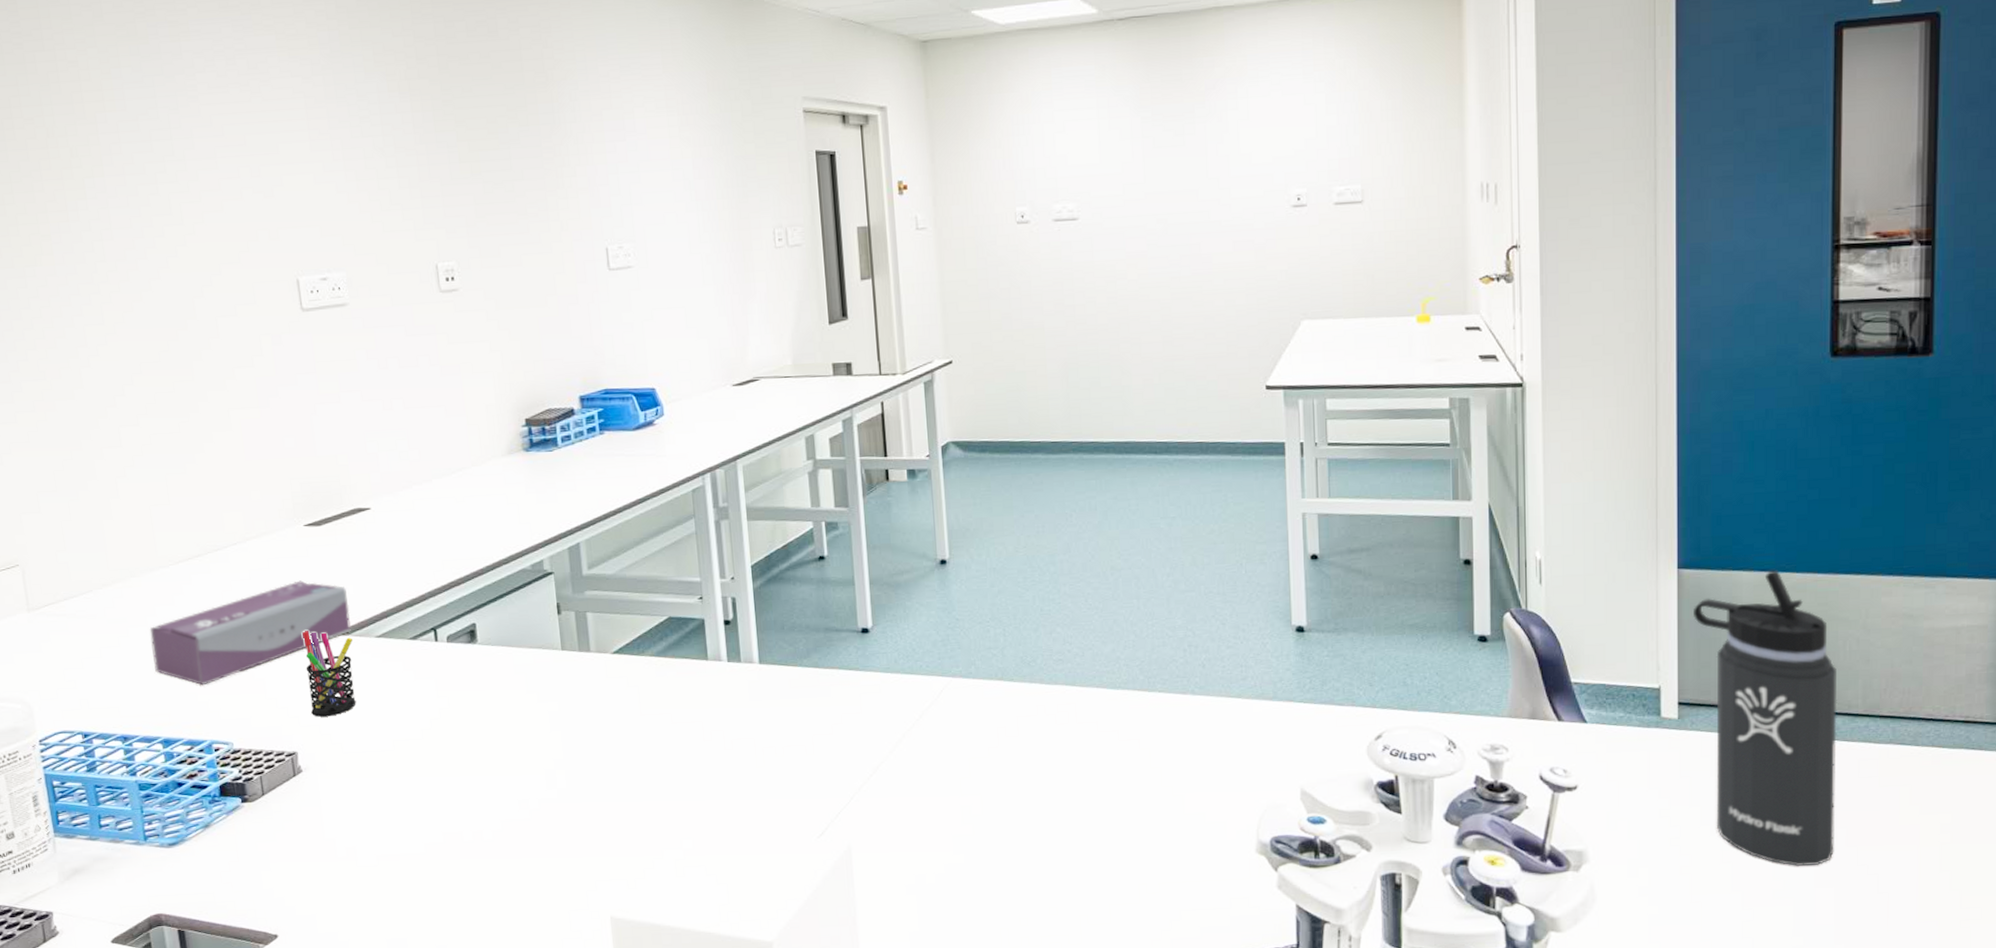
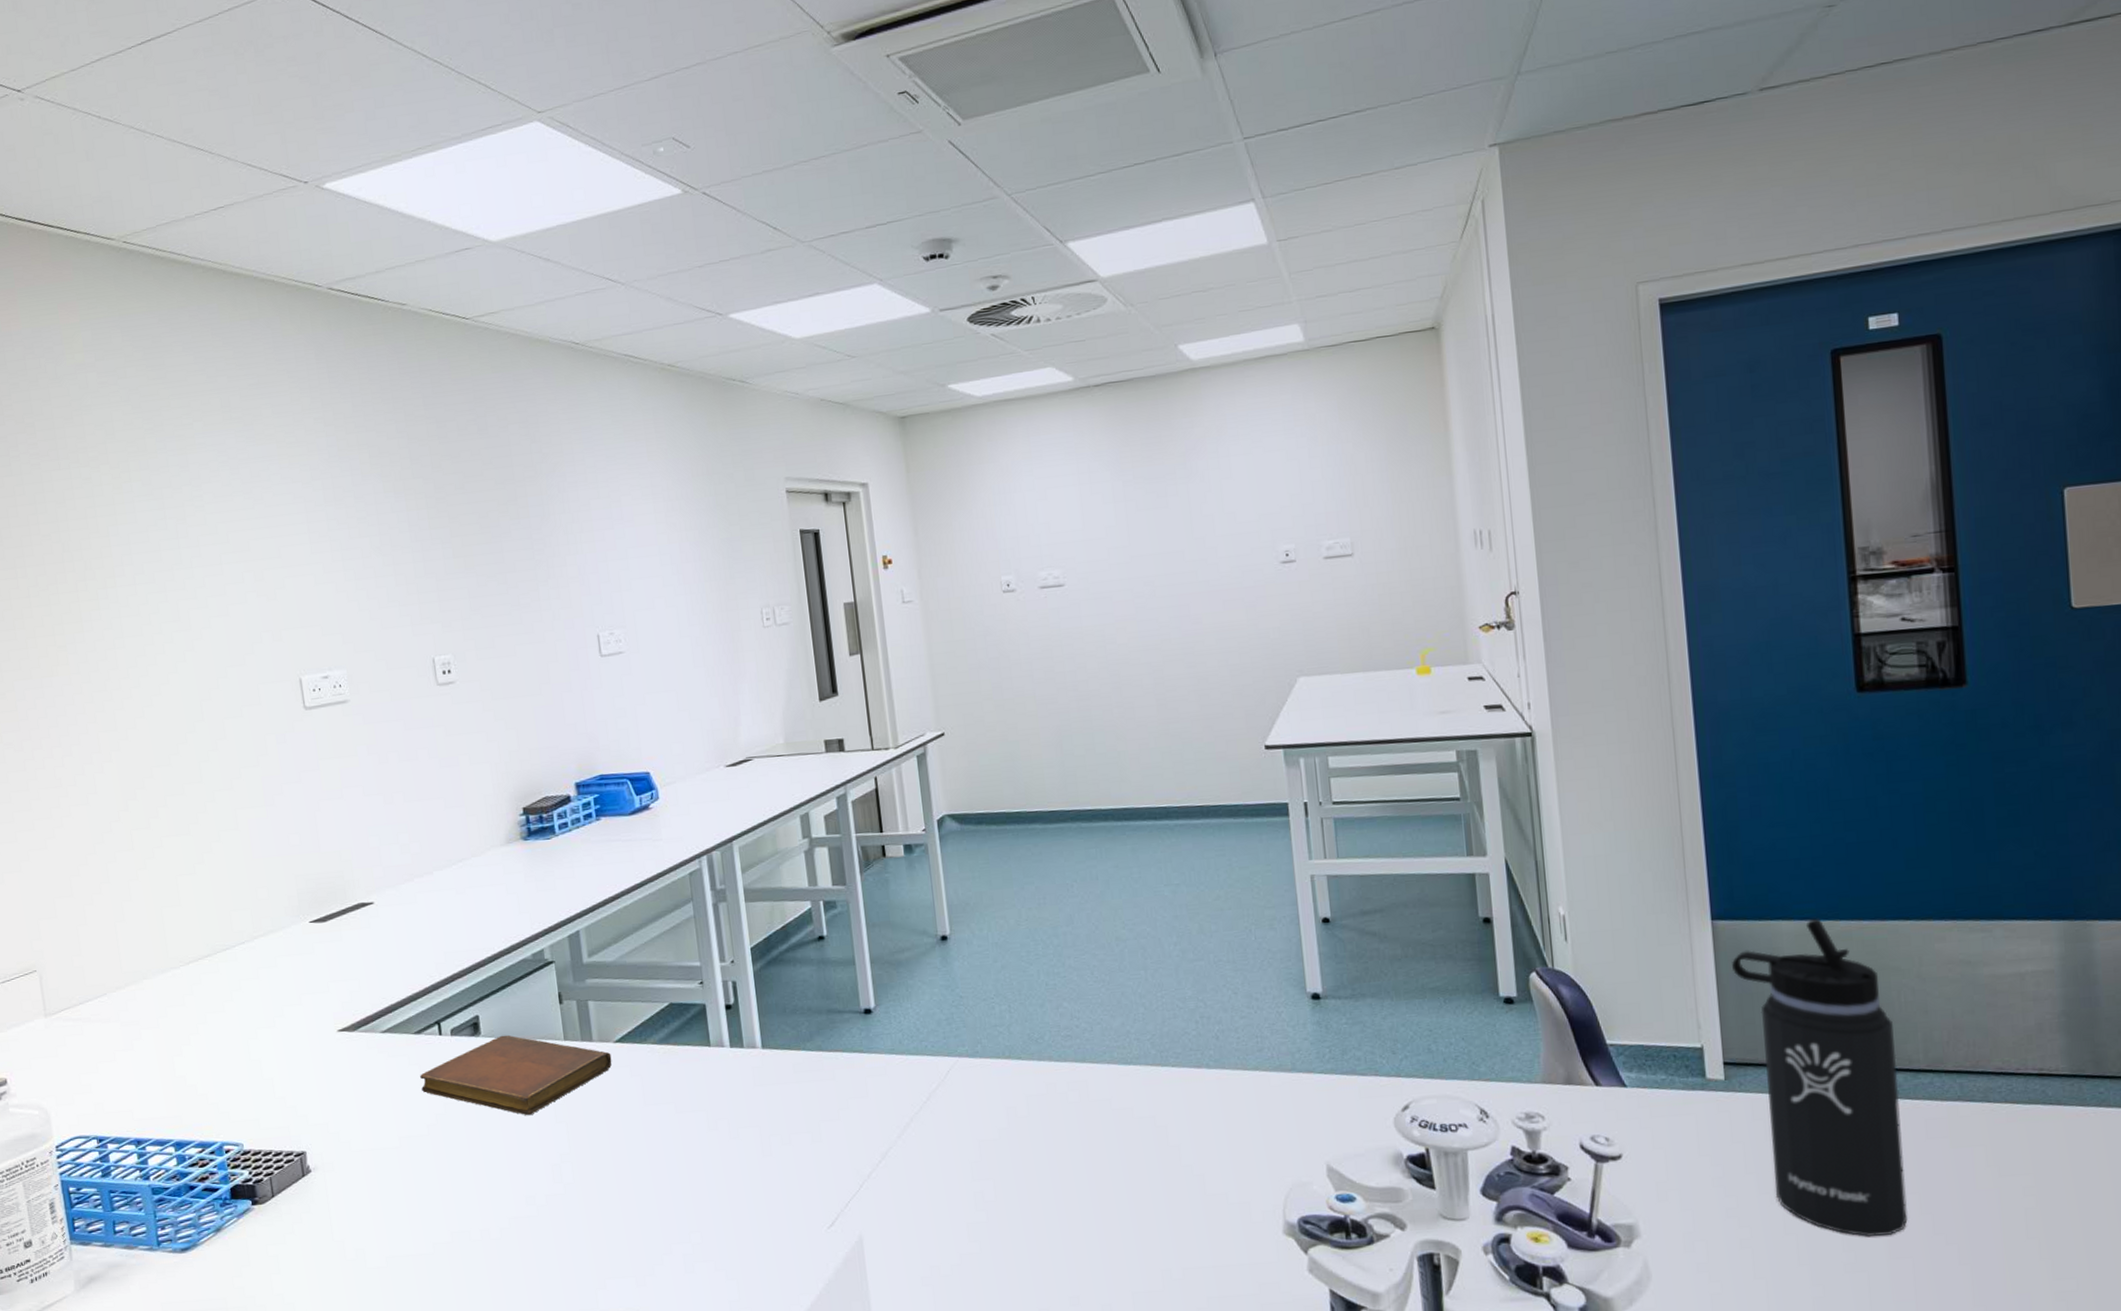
tissue box: present [149,580,351,686] -> none [161,977,357,1087]
pen holder: present [302,631,356,717] -> none [309,1028,363,1116]
notebook: none [415,643,609,723] -> present [420,1034,612,1116]

